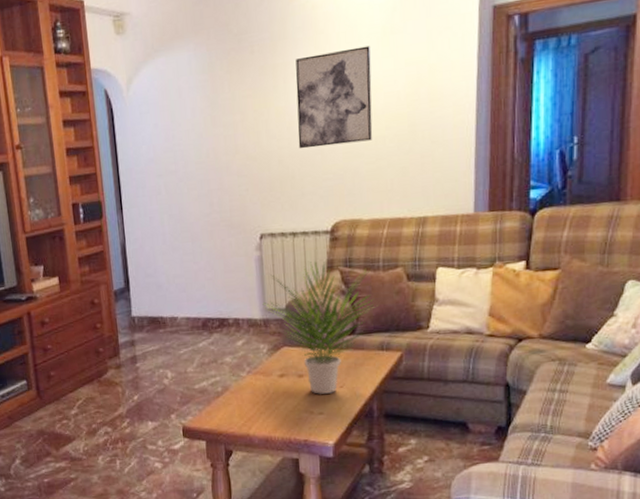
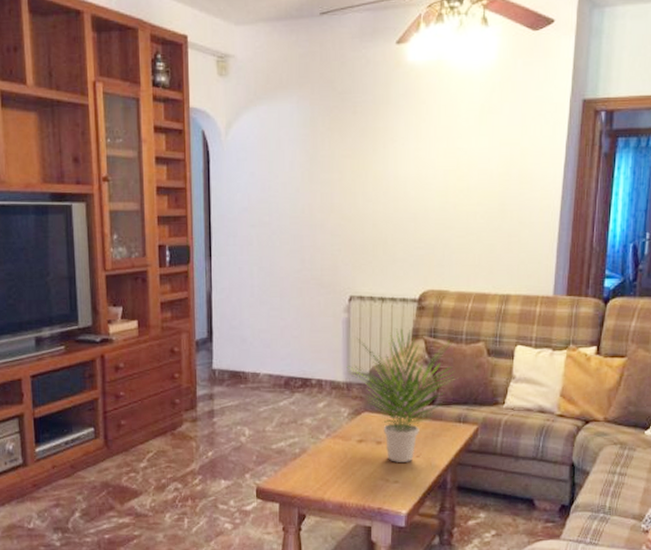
wall art: present [295,45,373,149] -> none [393,121,469,215]

